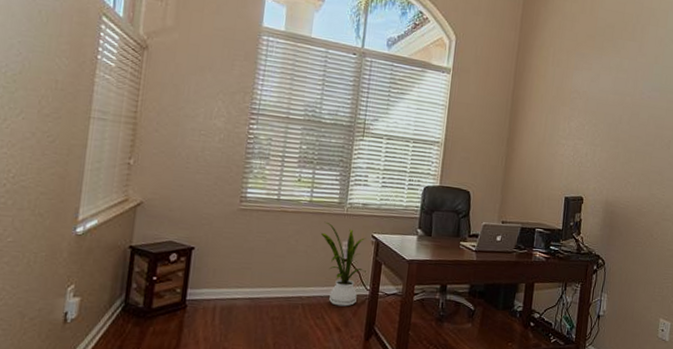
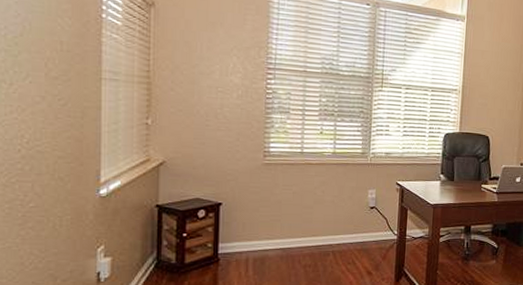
house plant: present [321,221,366,307] -> none [347,171,393,251]

